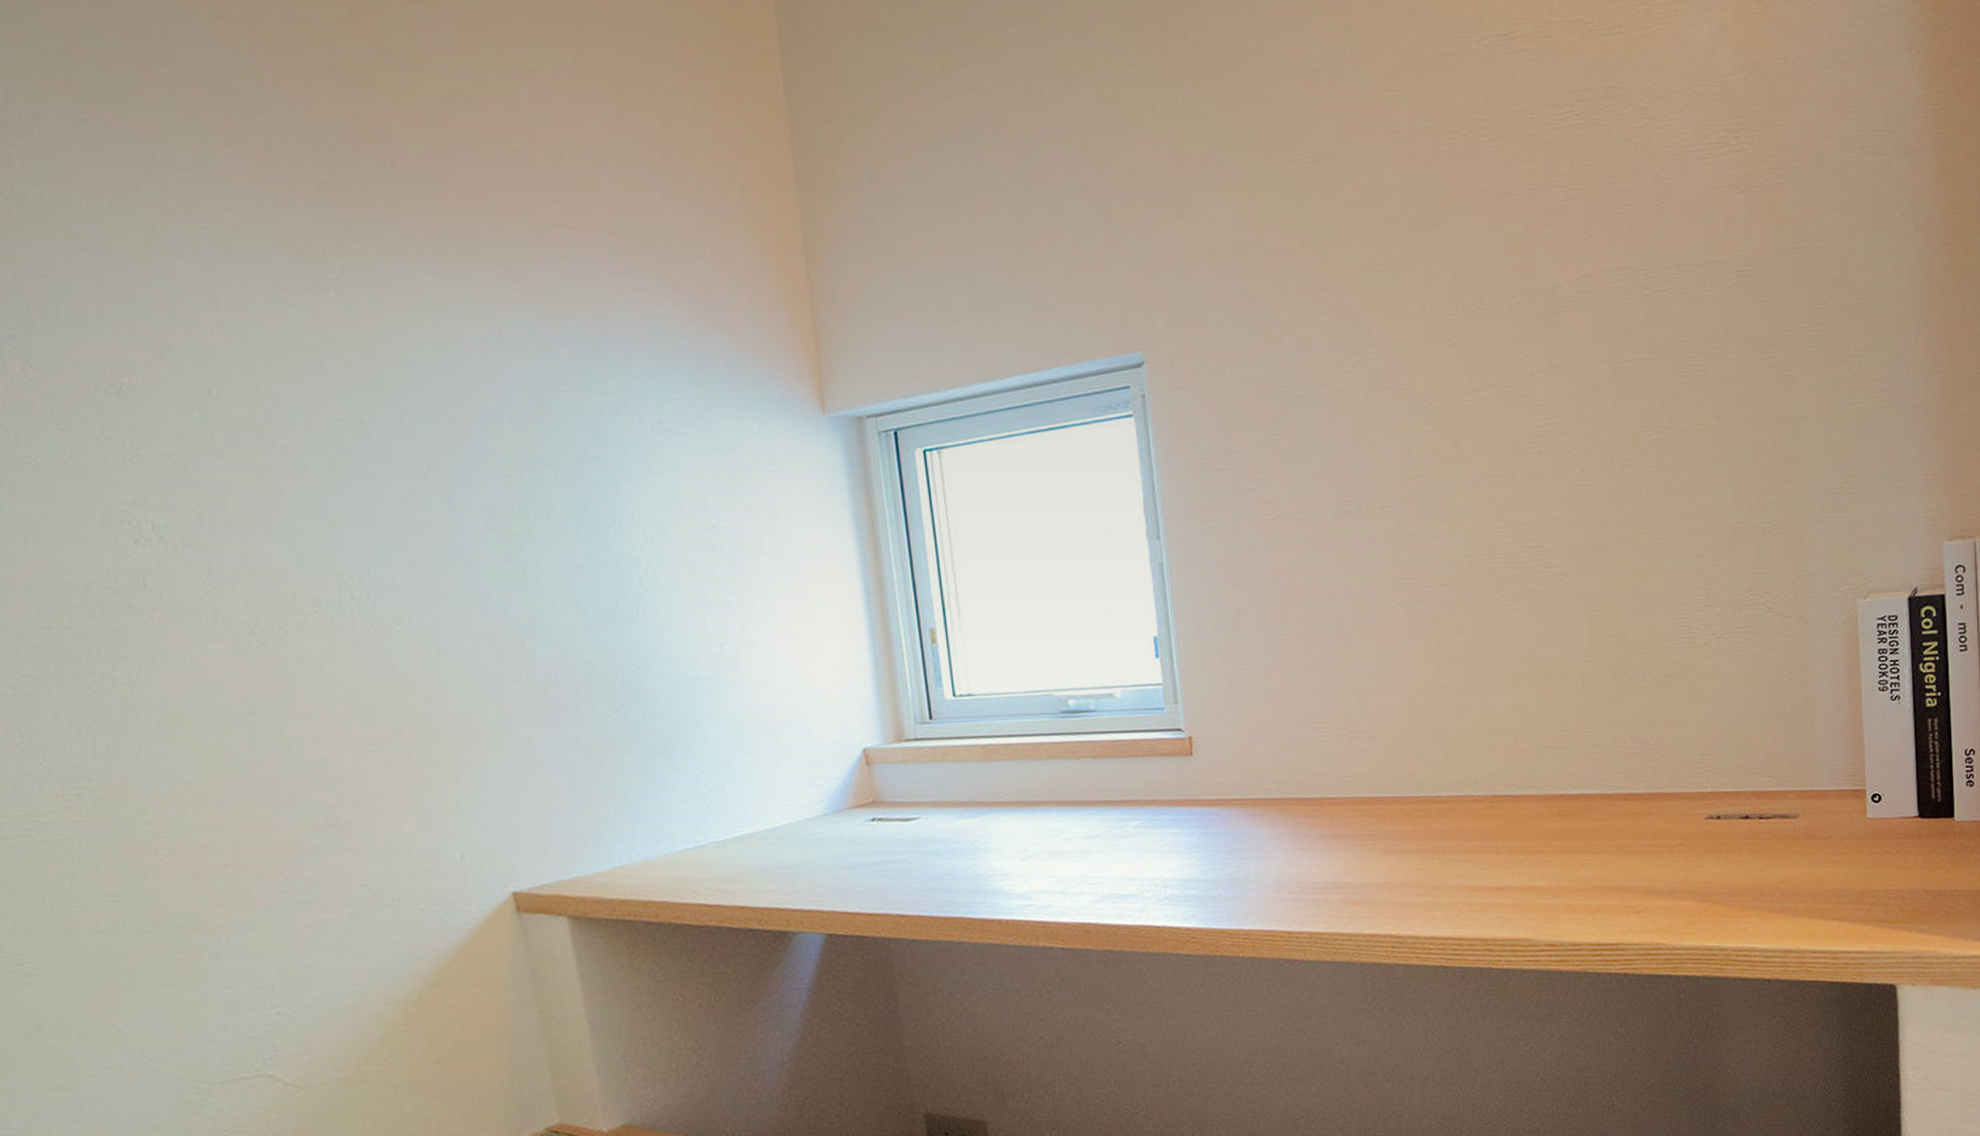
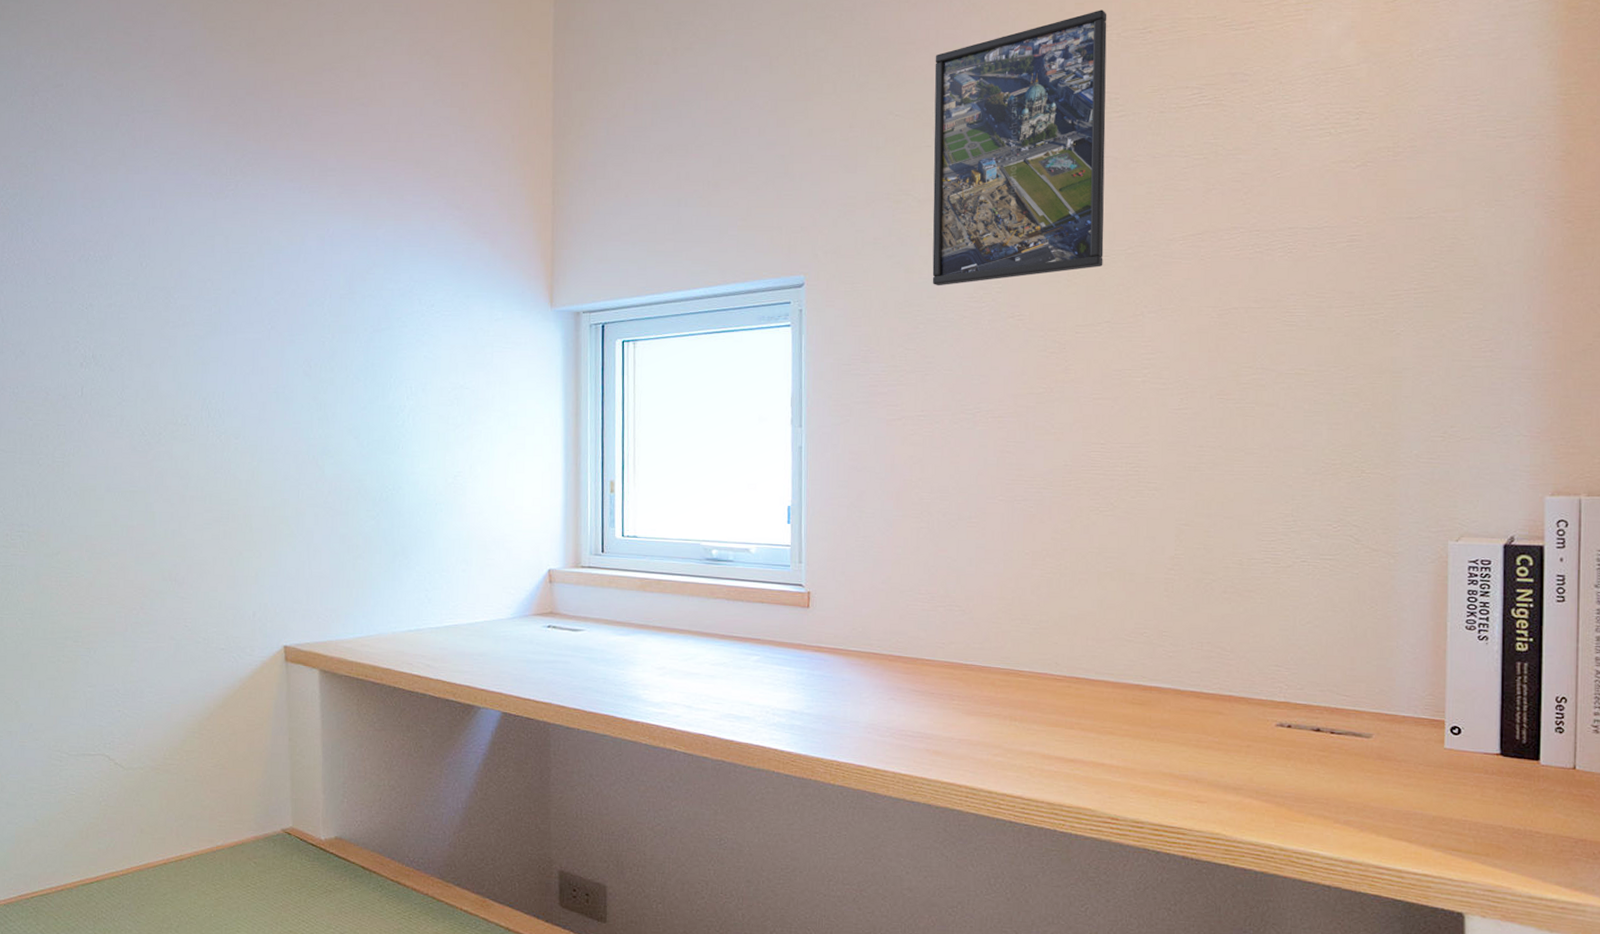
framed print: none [1271,12,1485,356] -> present [932,10,1107,286]

